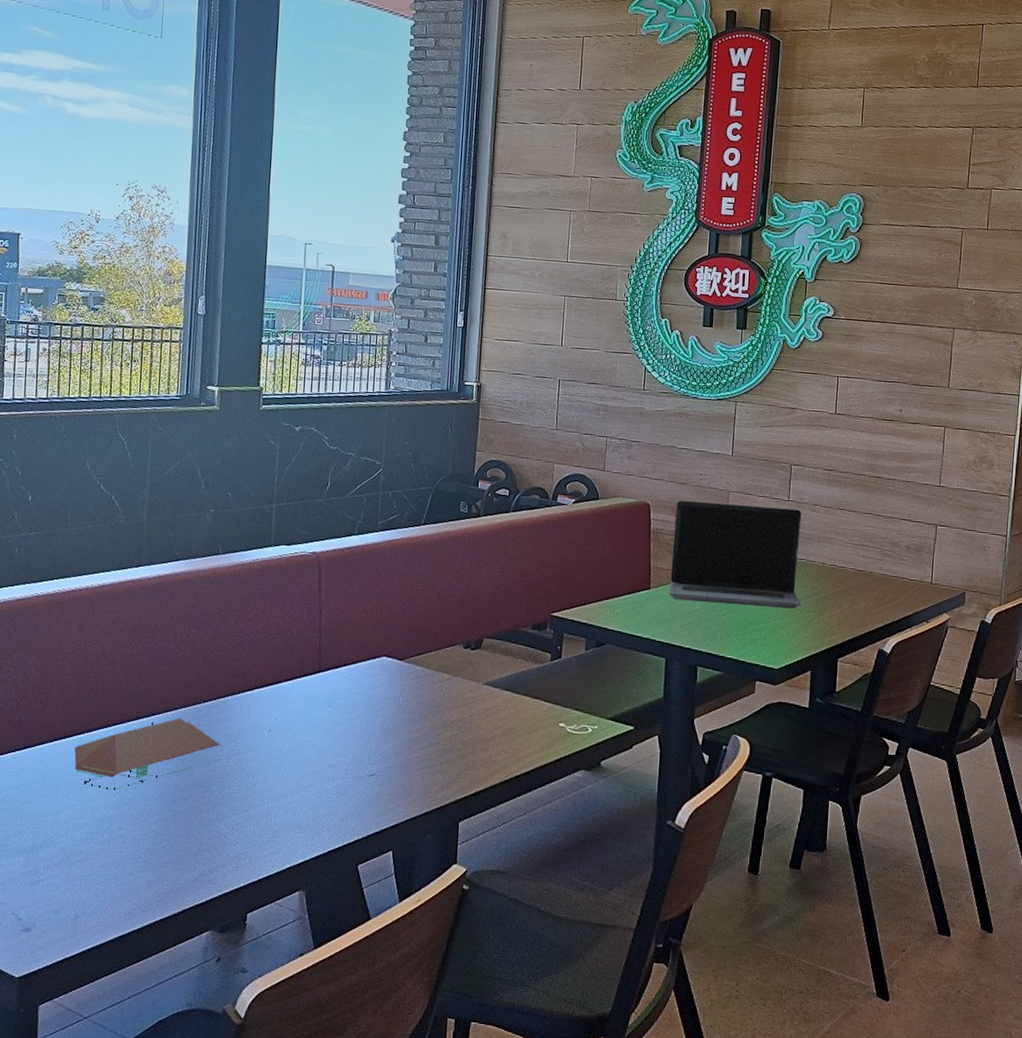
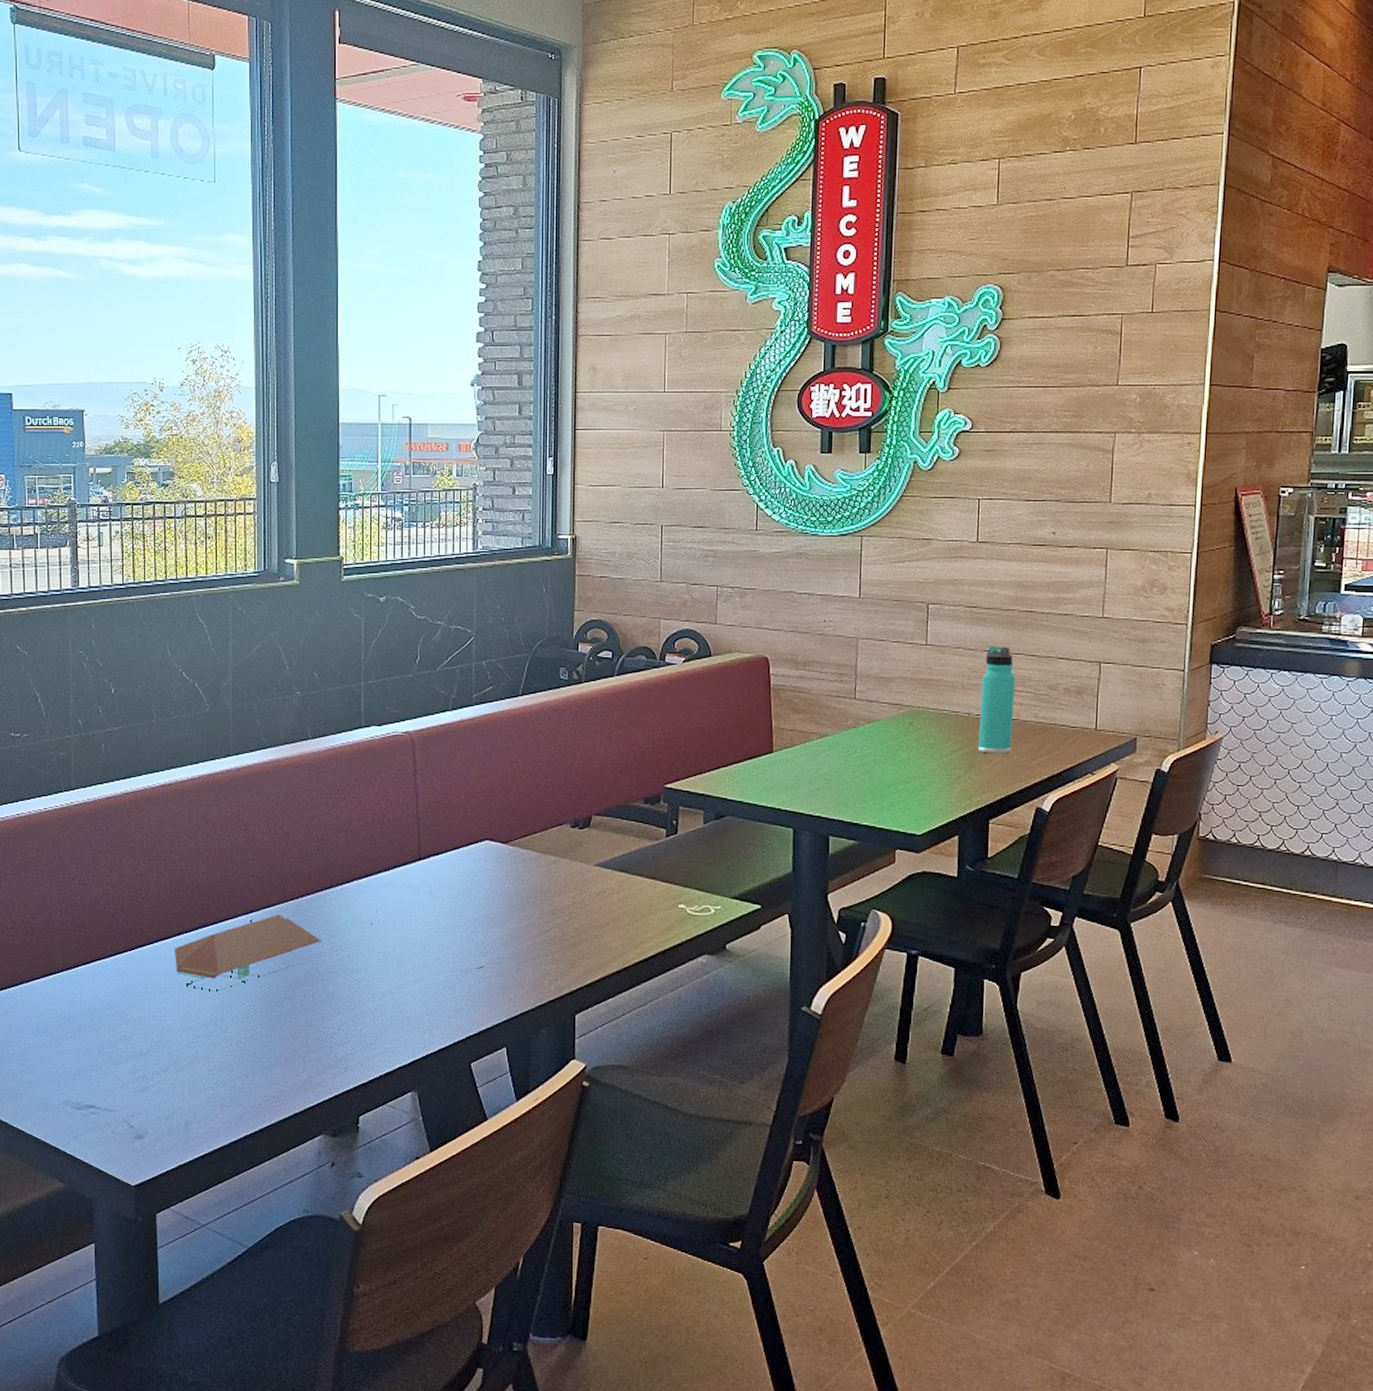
laptop computer: present [669,500,802,609] -> none [794,651,945,767]
thermos bottle: none [831,505,865,601] -> present [978,646,1016,754]

